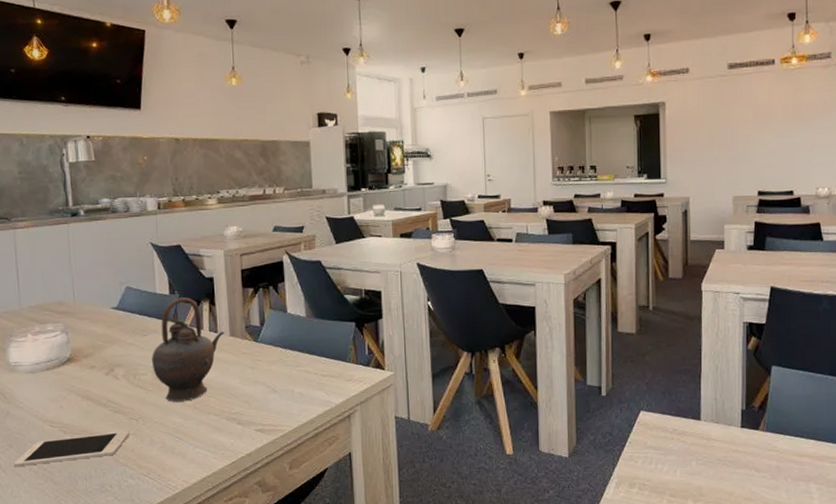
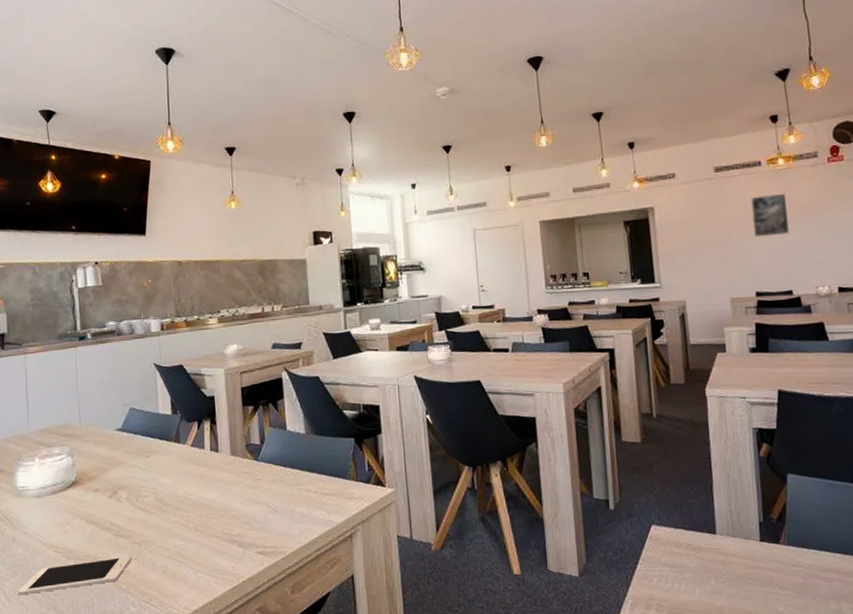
teapot: present [151,297,224,402] -> none [153,417,225,525]
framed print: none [760,93,797,137] -> present [751,193,789,237]

